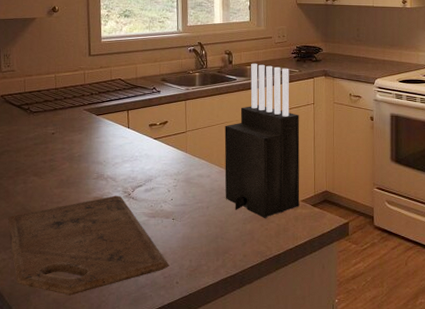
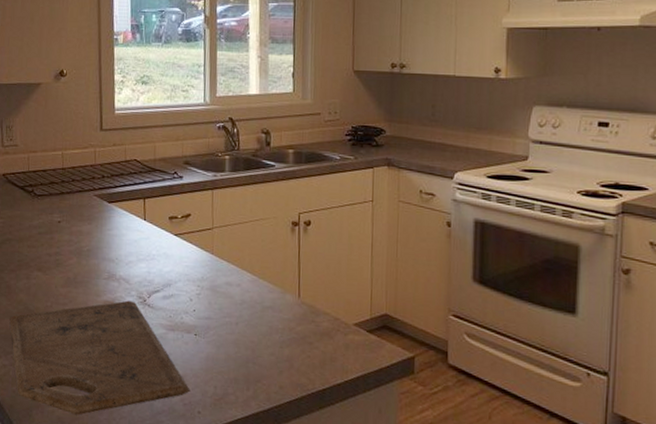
knife block: present [224,63,300,218] -> none [258,146,354,343]

